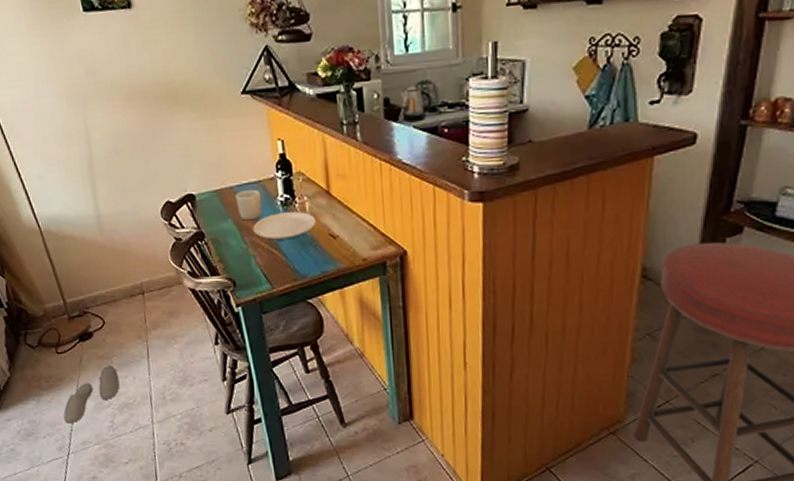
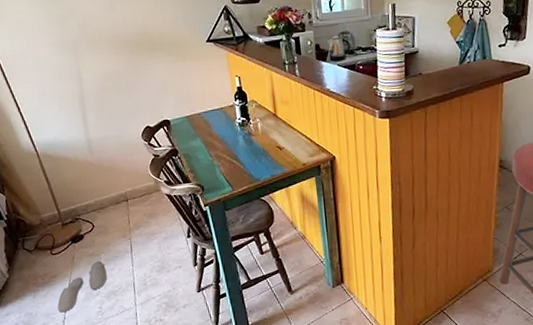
mug: present [235,189,263,221] -> none [203,114,225,139]
plate: present [252,211,316,240] -> none [216,130,266,153]

